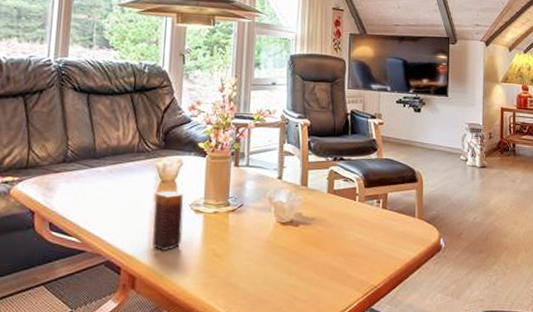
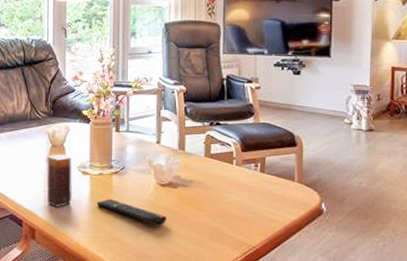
remote control: none [209,239,286,268] -> present [96,198,167,226]

